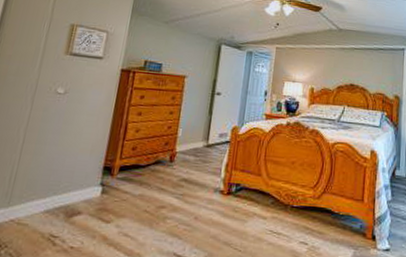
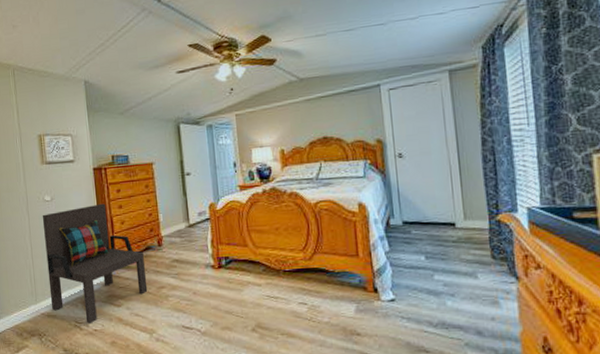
armchair: none [26,106,151,238] -> present [42,203,148,323]

